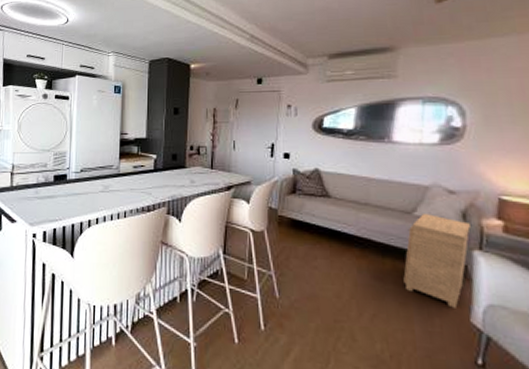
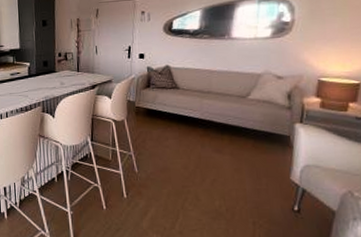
side table: present [403,214,470,308] -> none [238,97,294,170]

